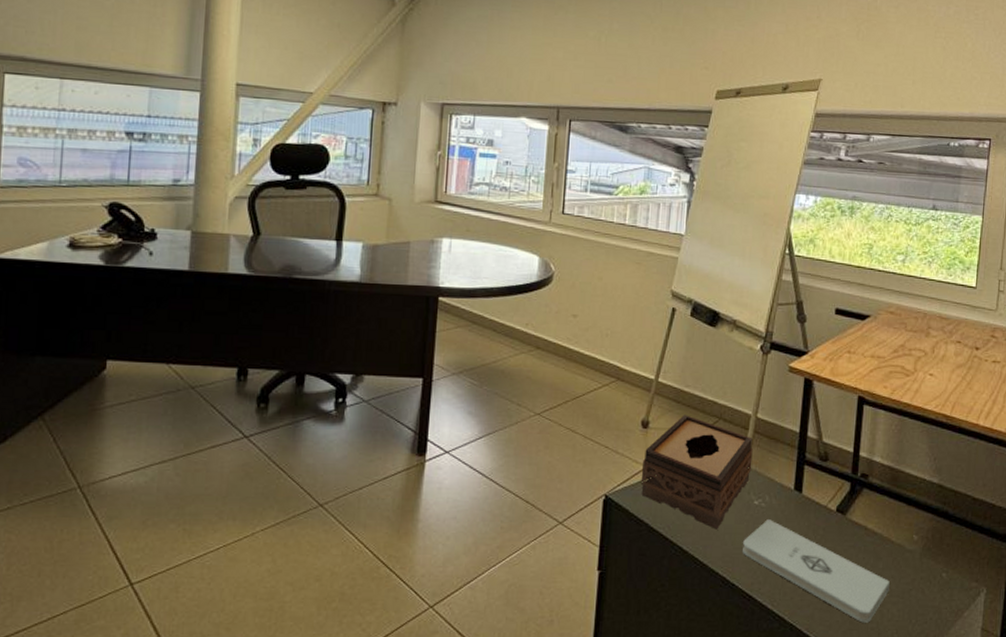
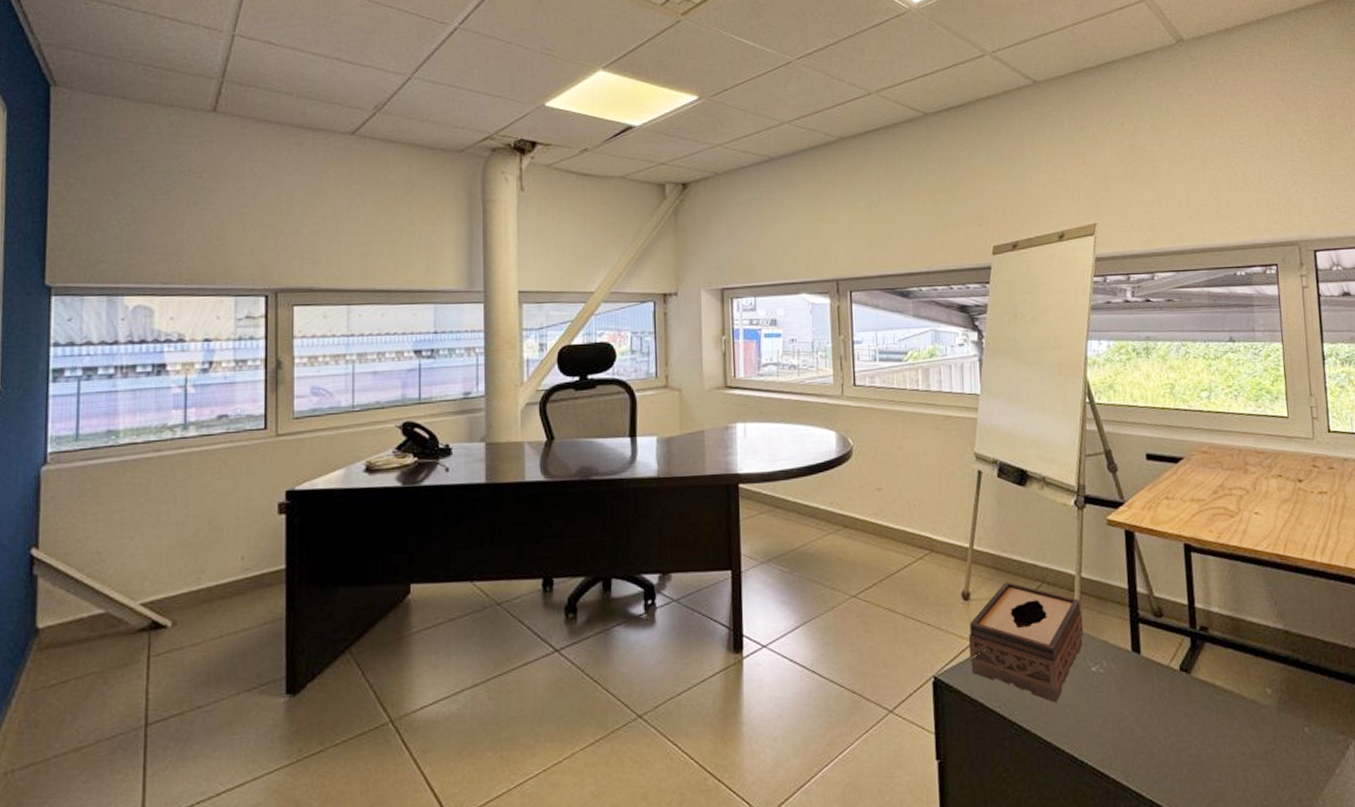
notepad: present [743,519,890,623] -> none [1086,686,1250,792]

